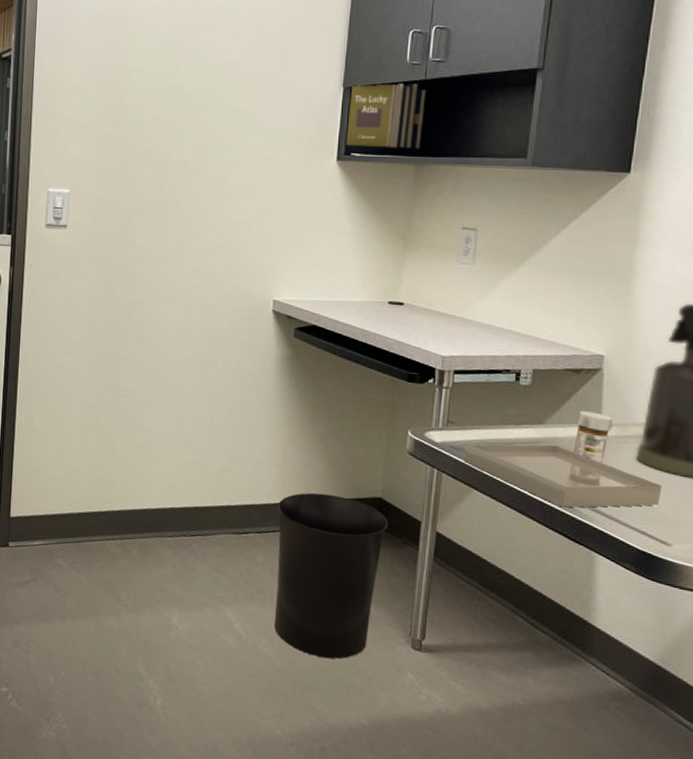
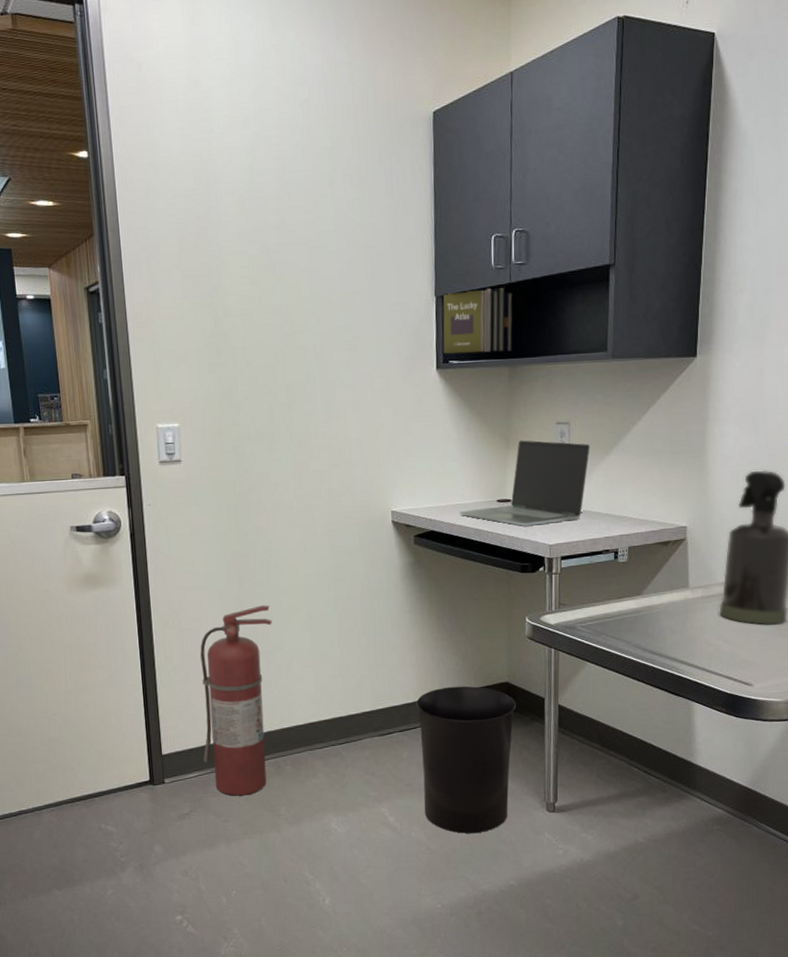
fire extinguisher: none [49,379,137,574] -> present [200,605,272,796]
laptop: none [346,242,499,334] -> present [459,440,591,526]
tray: present [464,443,662,508] -> none [576,612,742,667]
medicine: present [573,411,612,463] -> none [668,578,698,623]

